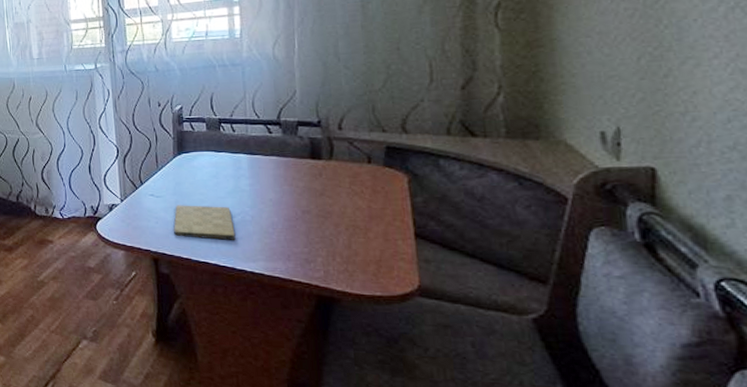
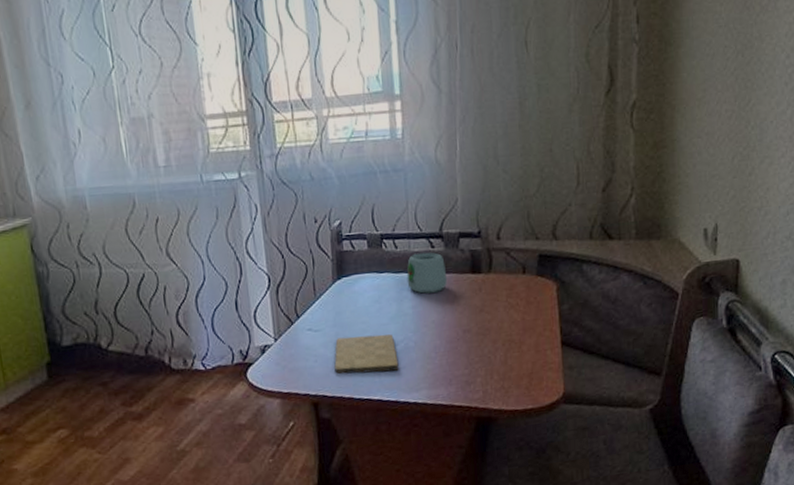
mug: none [244,137,286,174] -> present [407,252,448,294]

